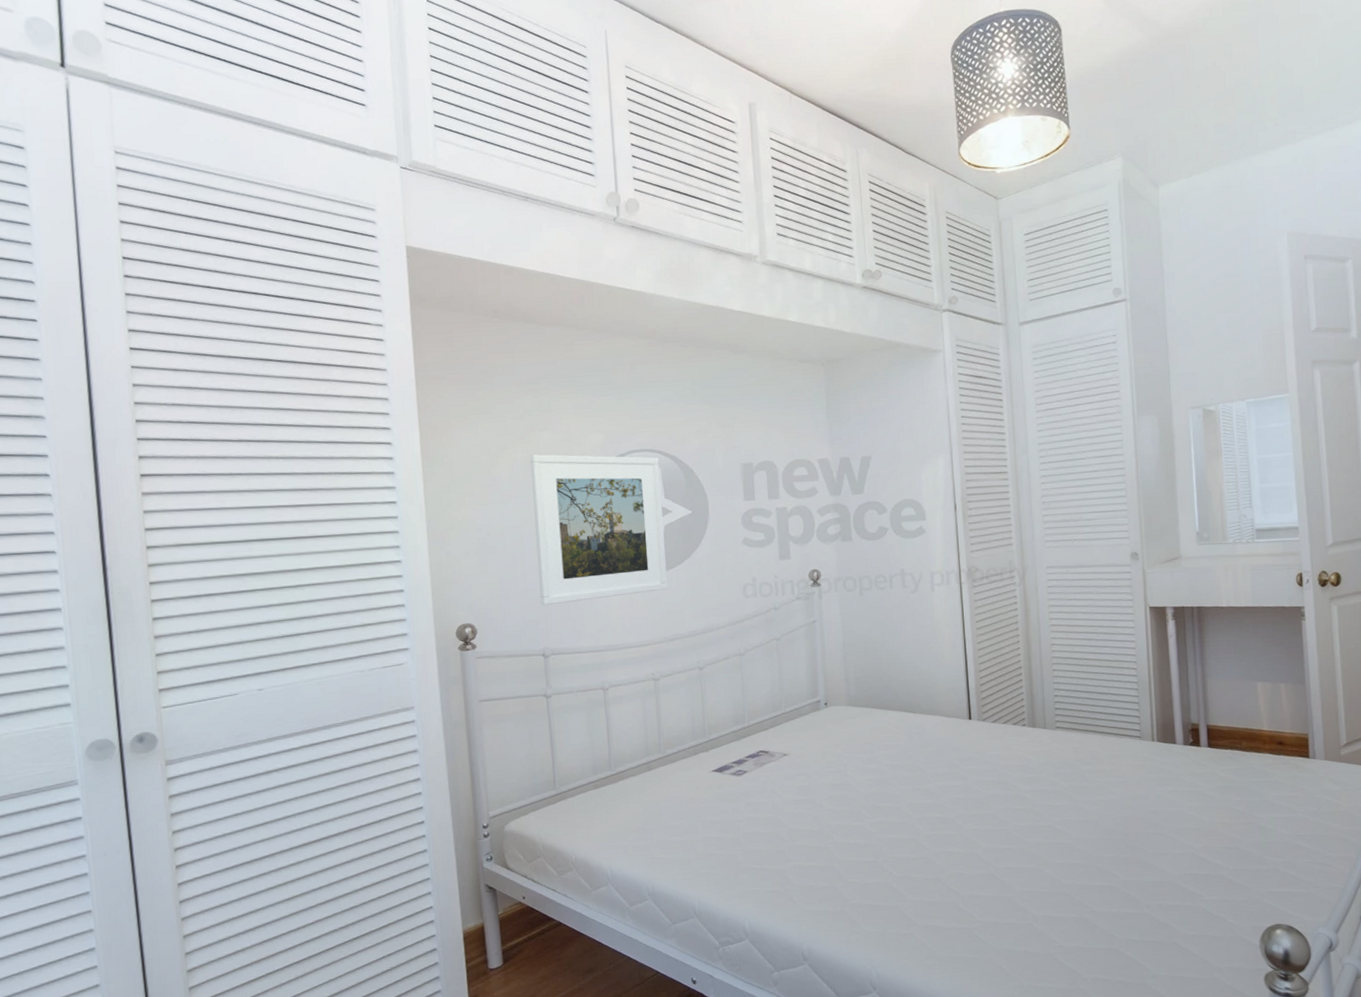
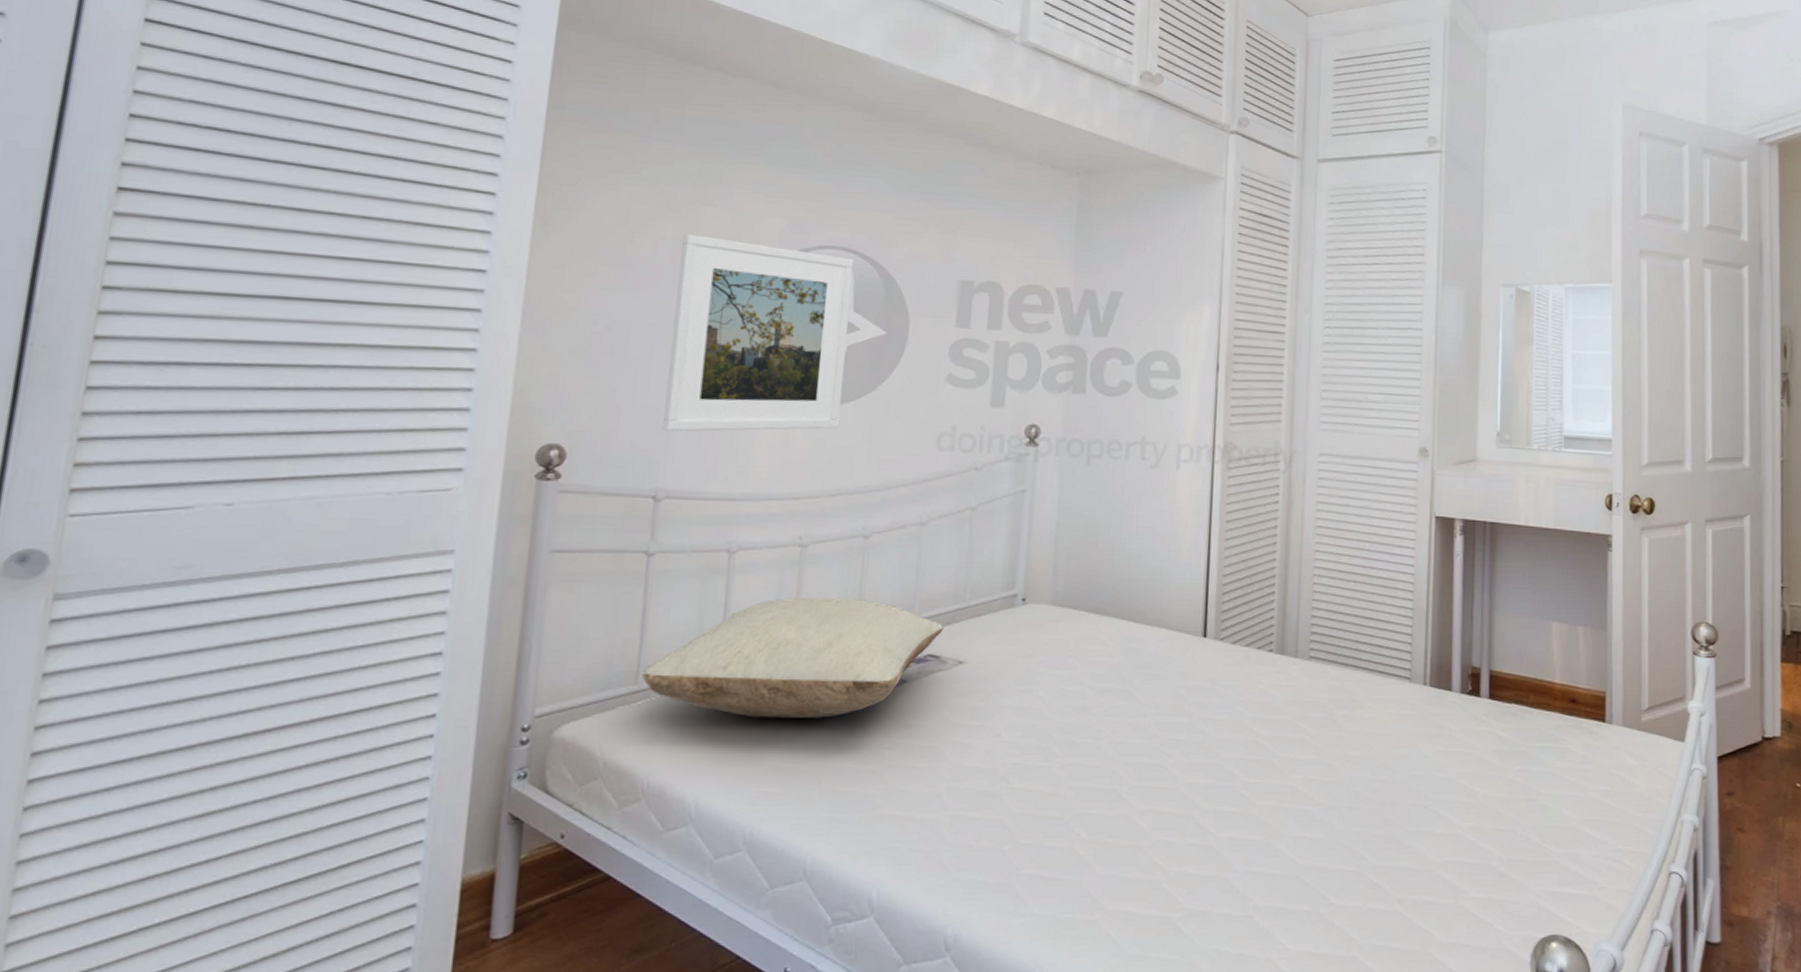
pillow: none [557,714,769,807] -> present [641,597,944,718]

